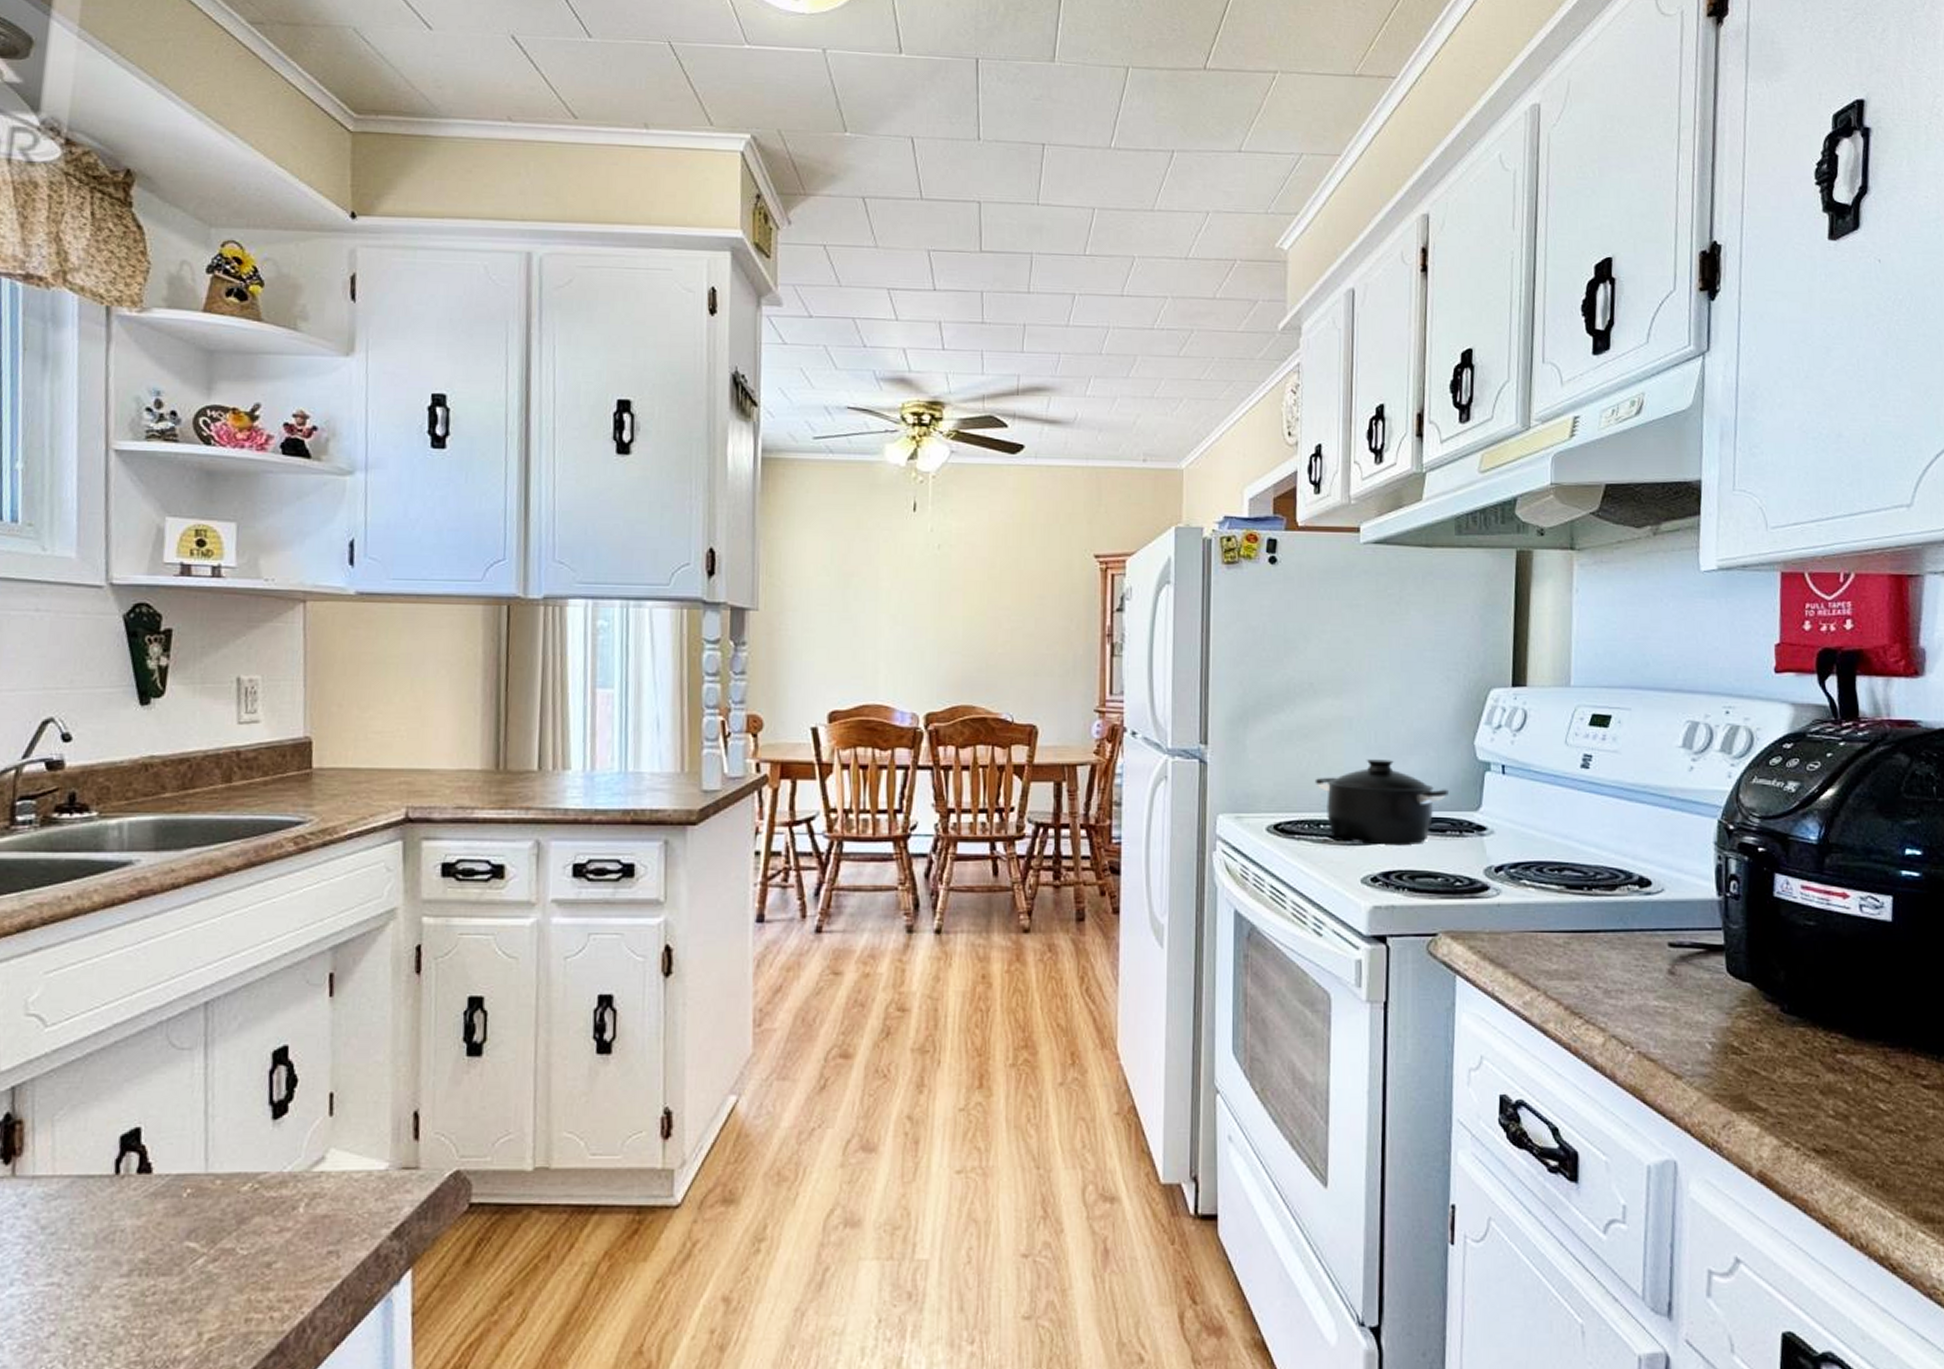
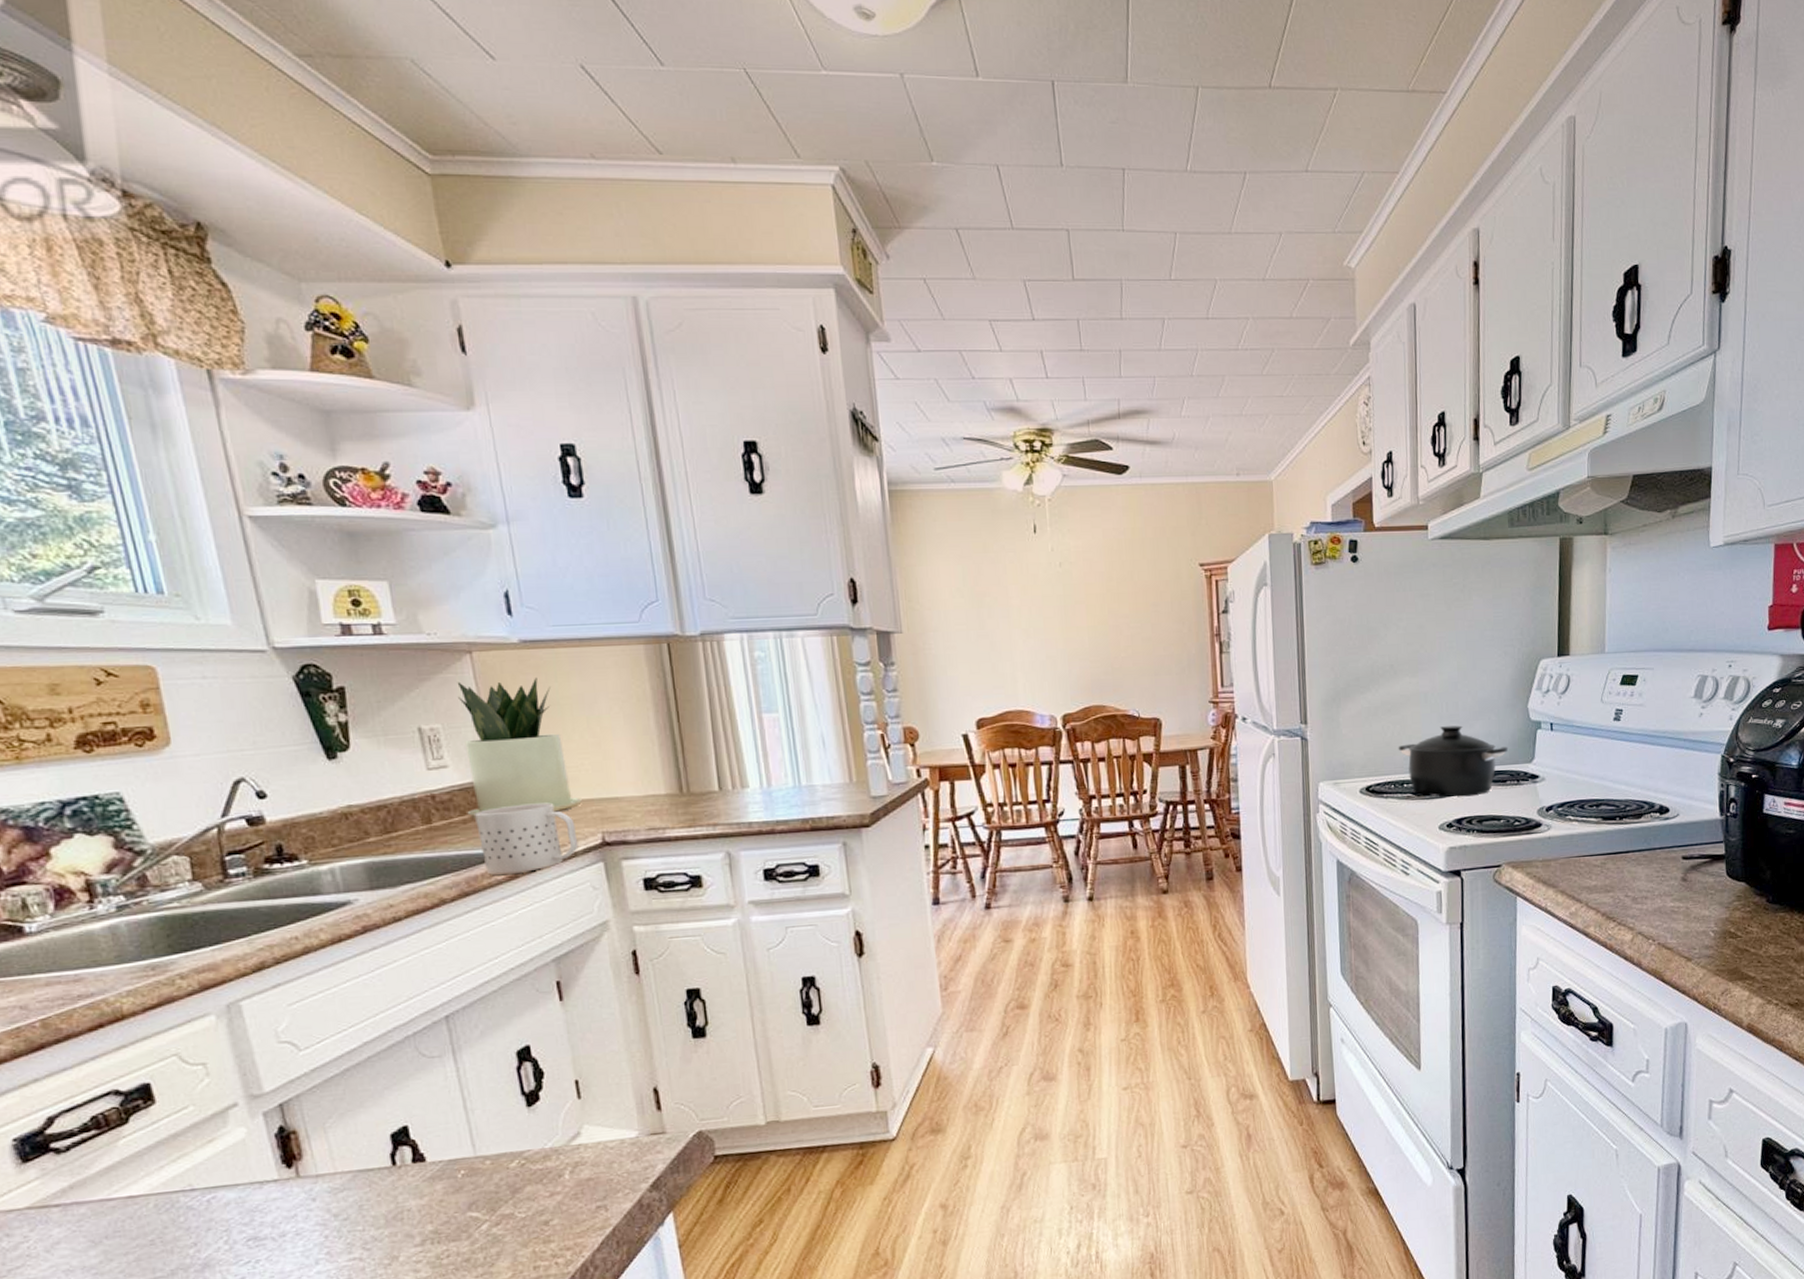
planter: none [270,632,393,781] -> present [457,678,583,819]
mug: none [276,769,380,847] -> present [474,802,579,876]

